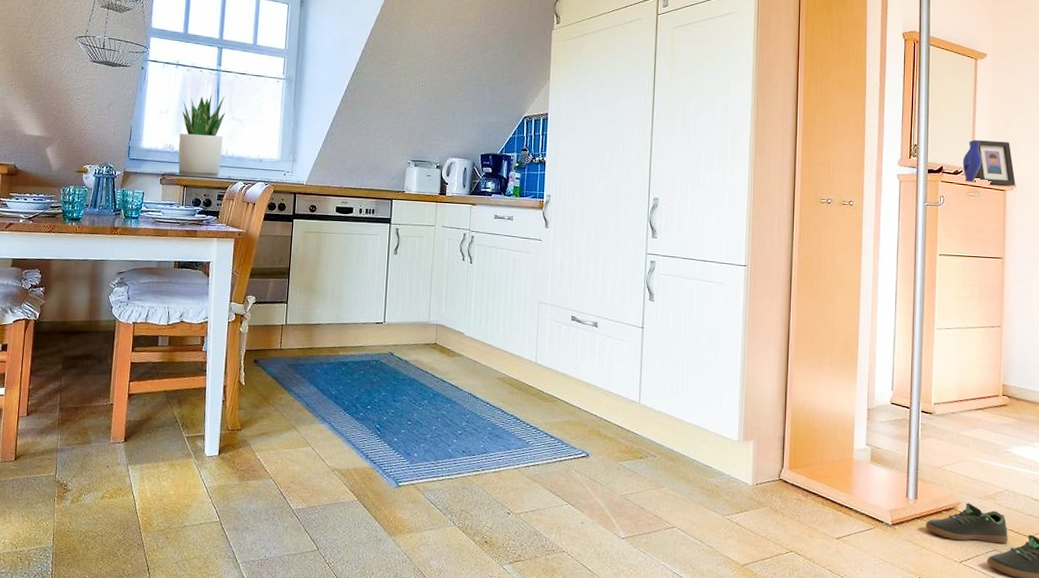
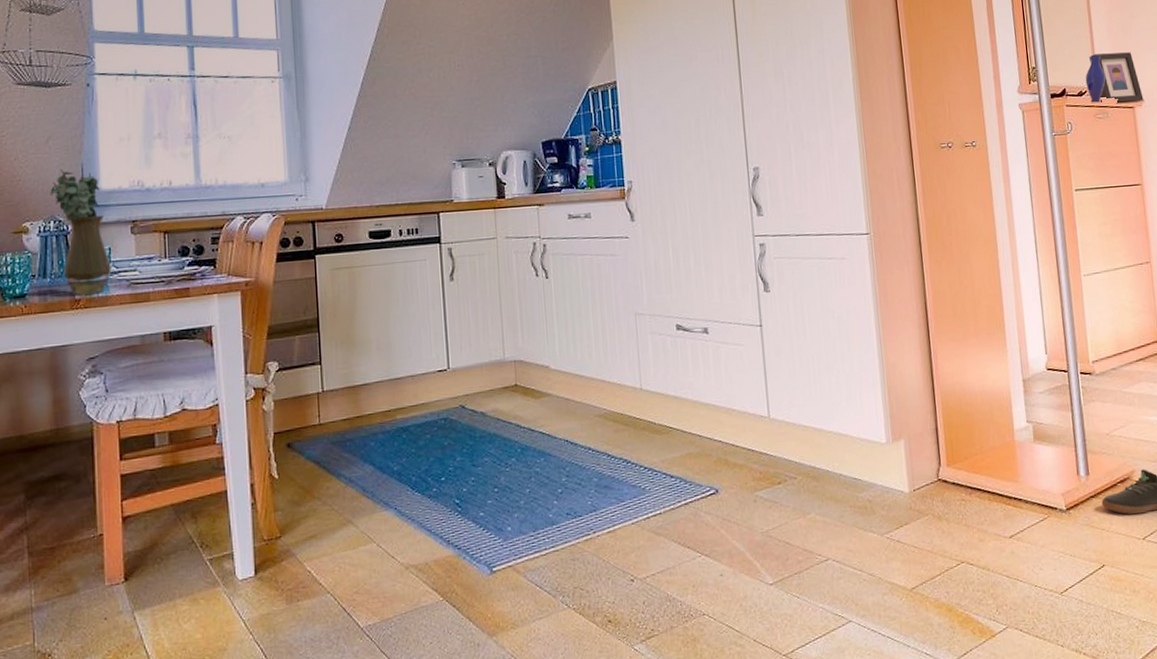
vase: none [106,129,143,225] -> present [50,169,112,296]
planter: present [178,94,225,178] -> none [149,107,211,220]

